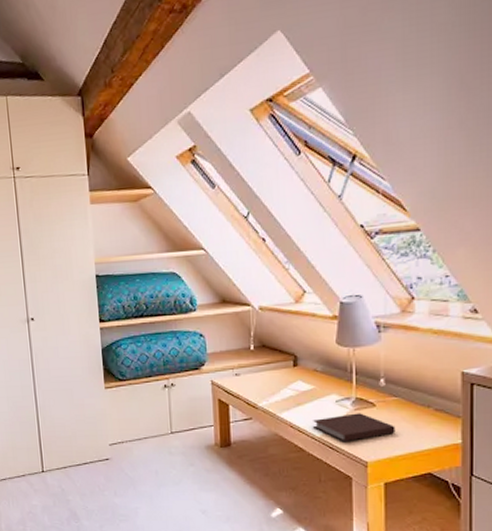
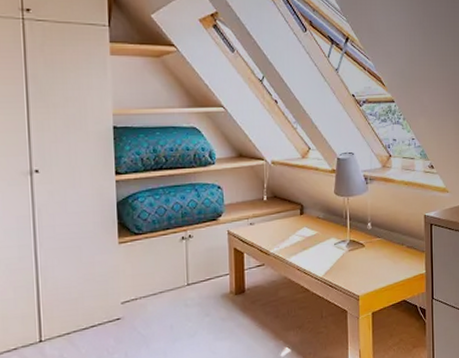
notebook: present [313,413,396,441] -> none [316,253,380,280]

